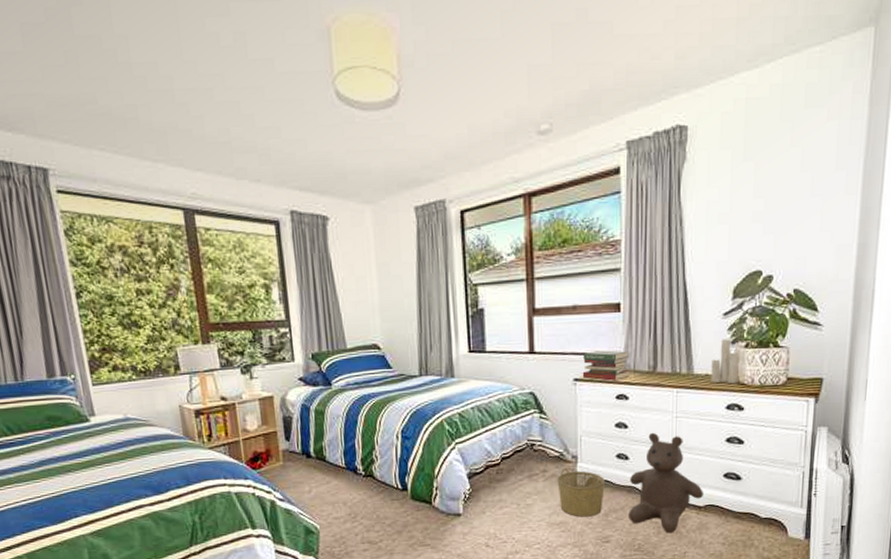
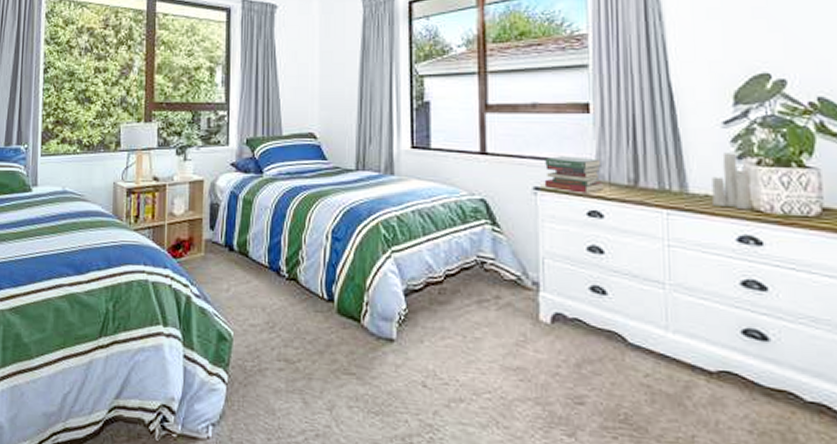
basket: present [557,467,605,517] -> none [514,296,576,366]
teddy bear: present [629,432,703,534] -> none [609,262,714,405]

